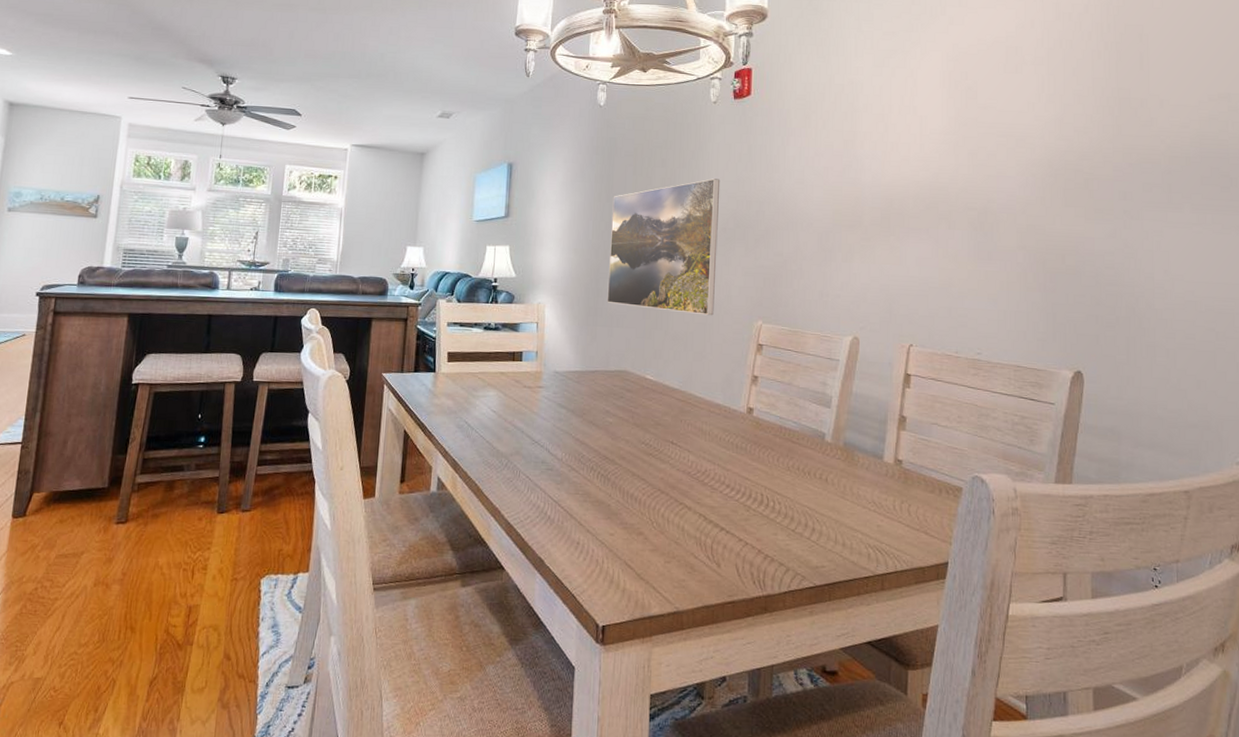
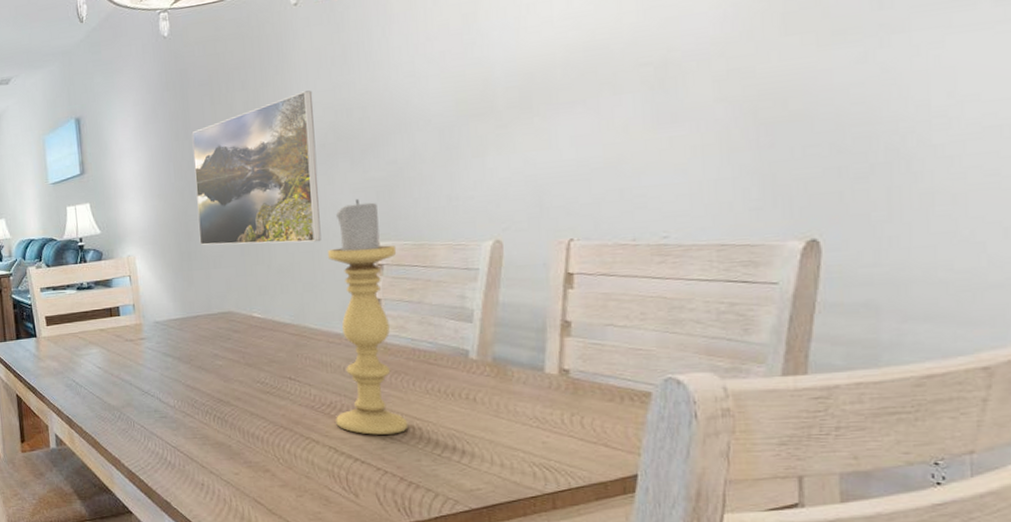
candle holder: none [708,281,775,507] -> present [327,198,409,435]

